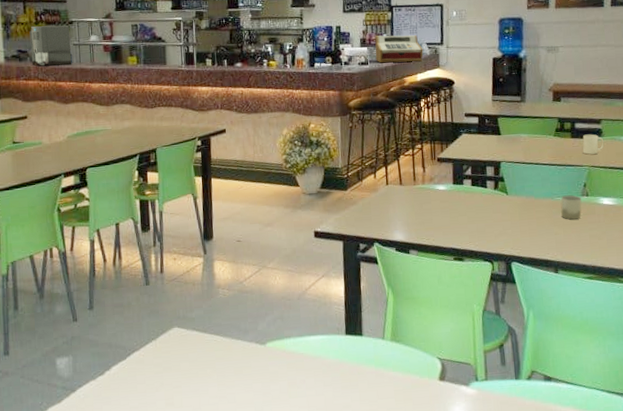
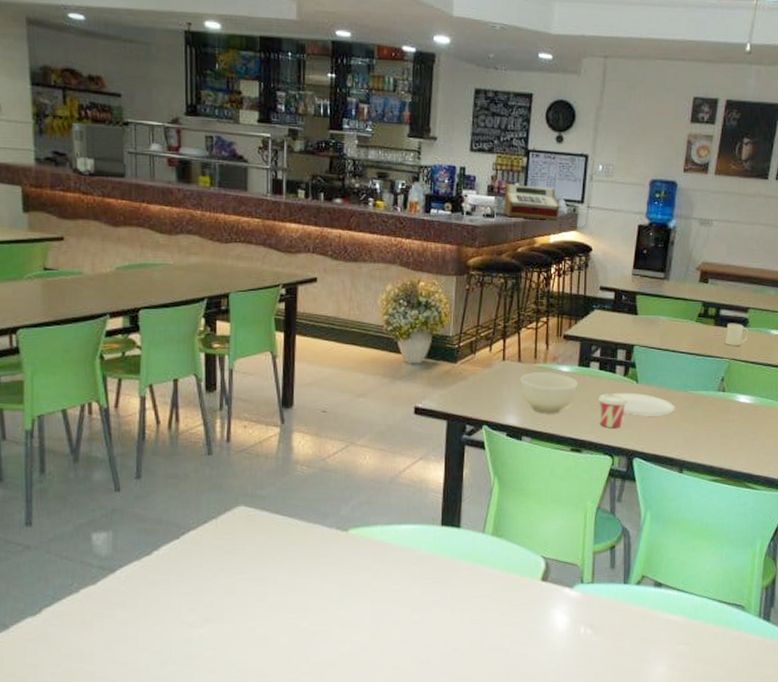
bowl: none [403,191,455,228] -> present [520,371,579,414]
cup: none [474,206,501,237] -> present [599,393,628,429]
plate: none [485,203,544,224] -> present [612,392,675,416]
cup: present [560,195,582,220] -> none [693,389,717,416]

